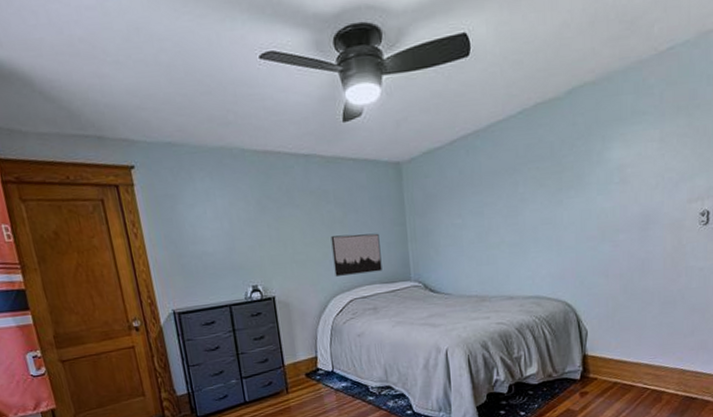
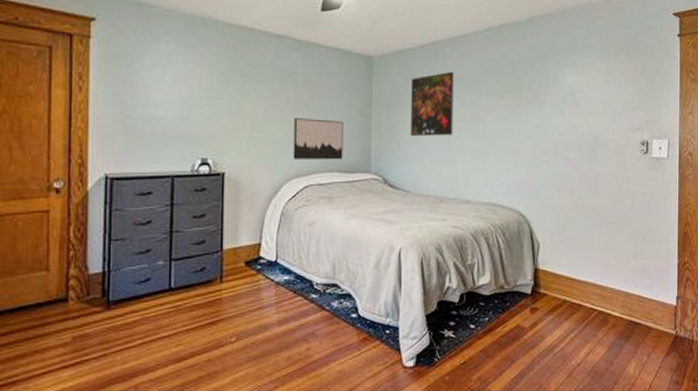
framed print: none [443,165,491,240] -> present [411,71,454,137]

